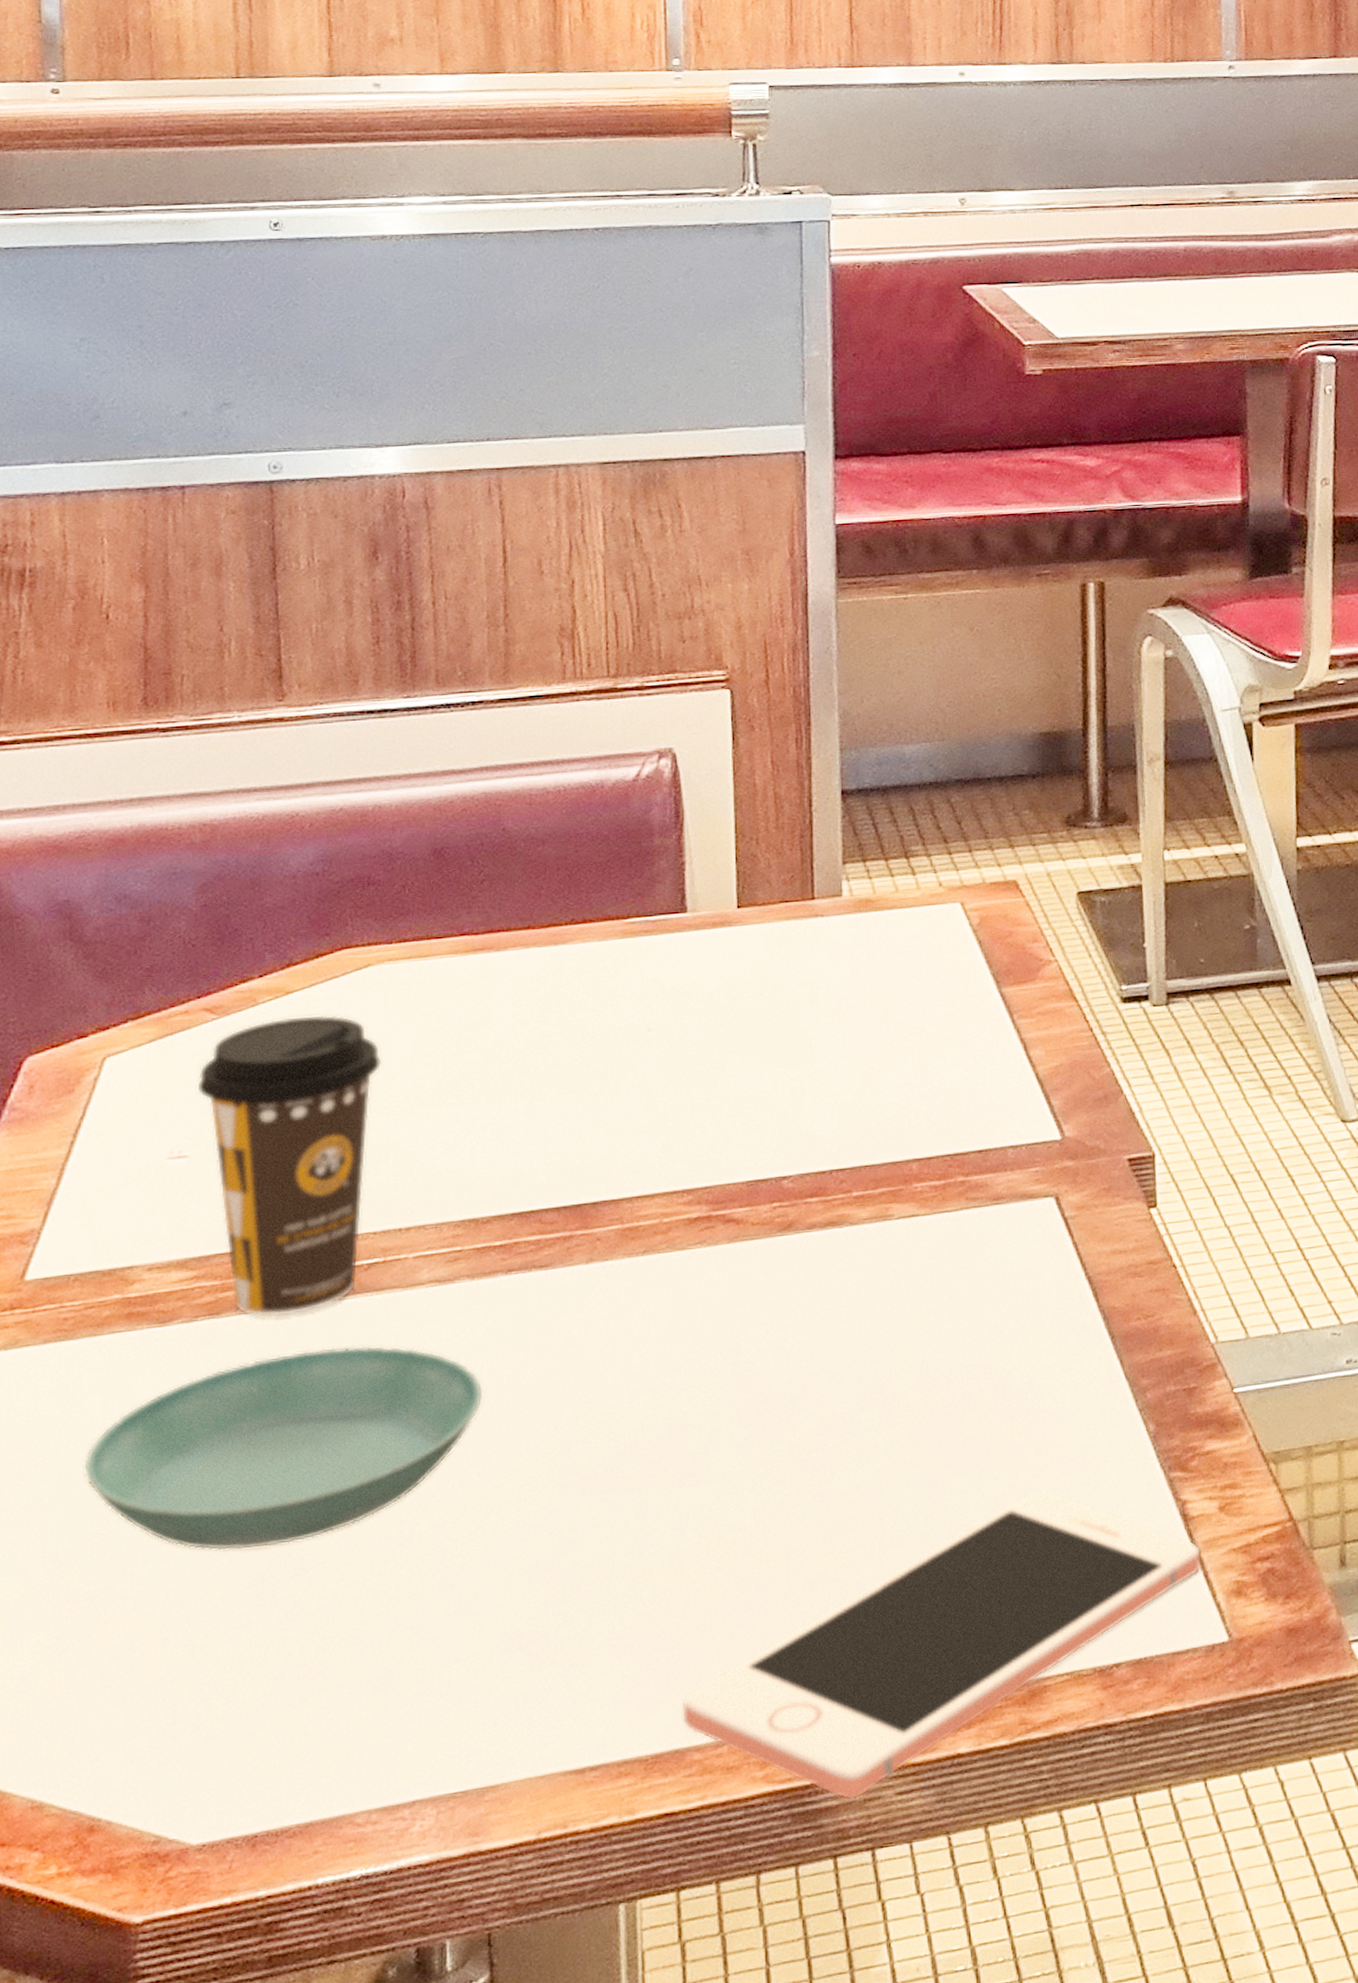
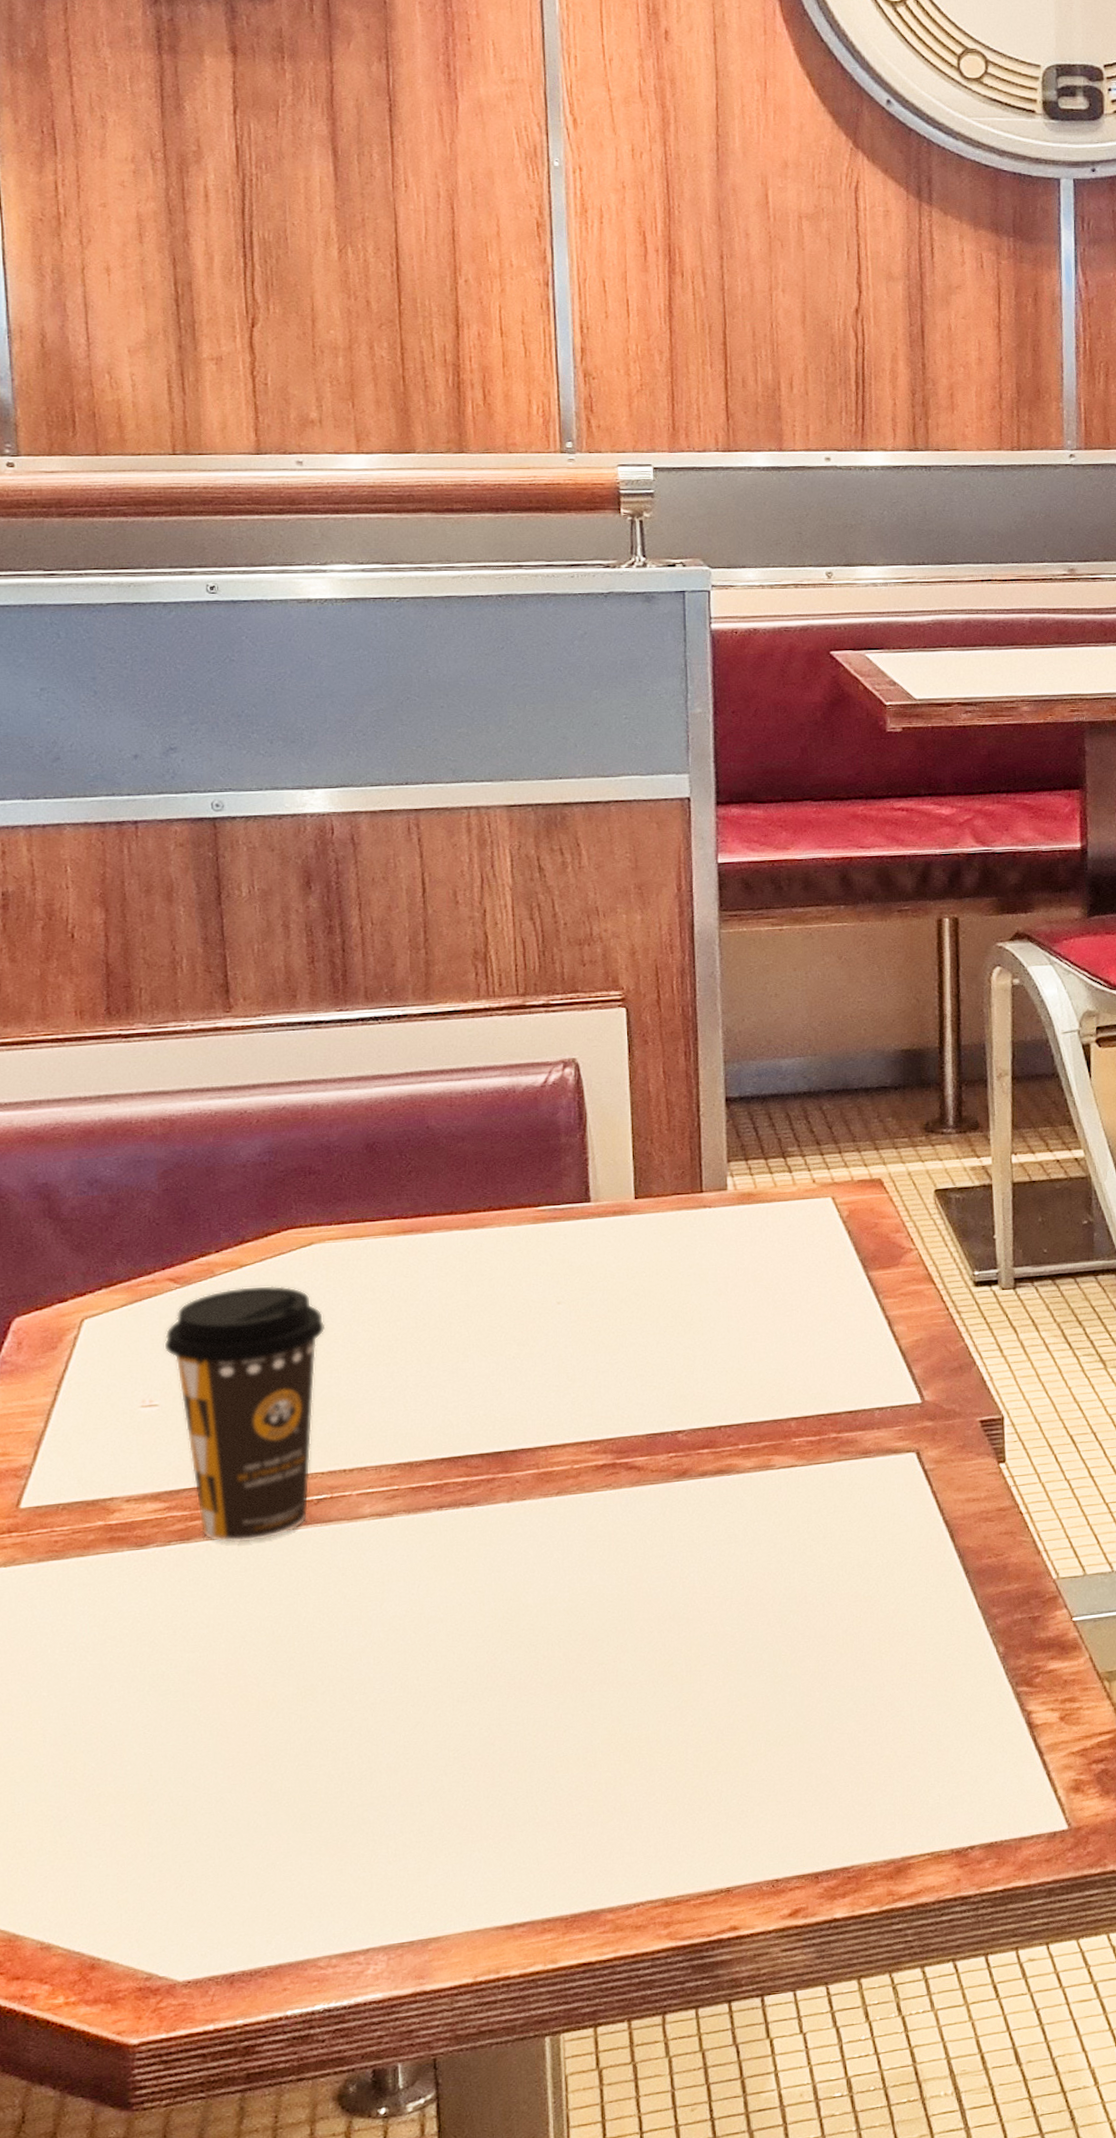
saucer: present [83,1345,483,1551] -> none [75,1568,420,1739]
cell phone: present [682,1490,1202,1799] -> none [596,1700,1045,1954]

